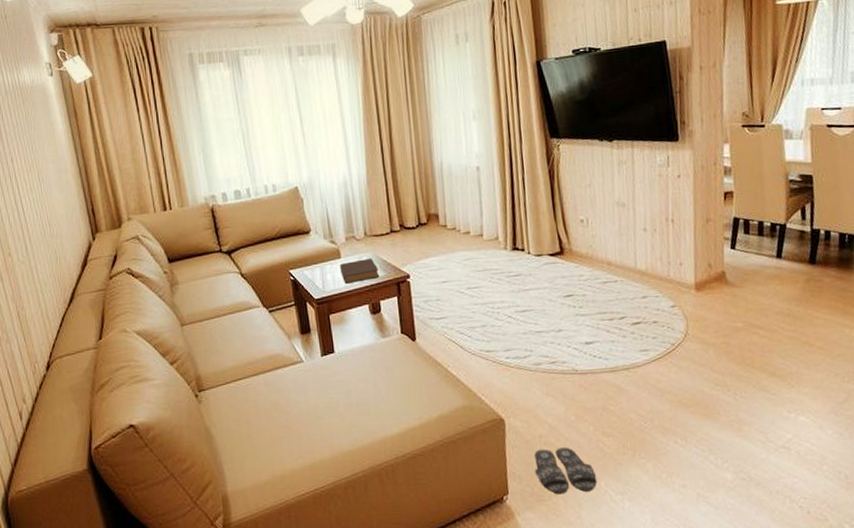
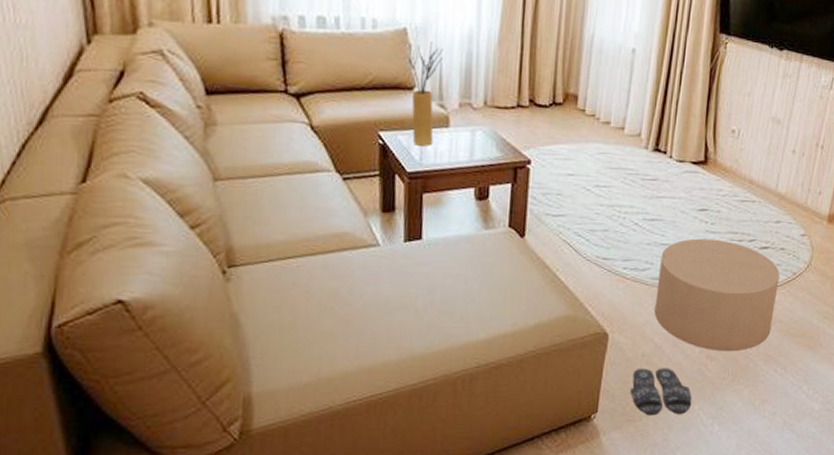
vase: none [301,193,331,277] -> present [407,41,443,146]
book: present [339,258,380,284] -> none [445,133,495,160]
pouf: none [538,321,662,427] -> present [654,238,780,352]

